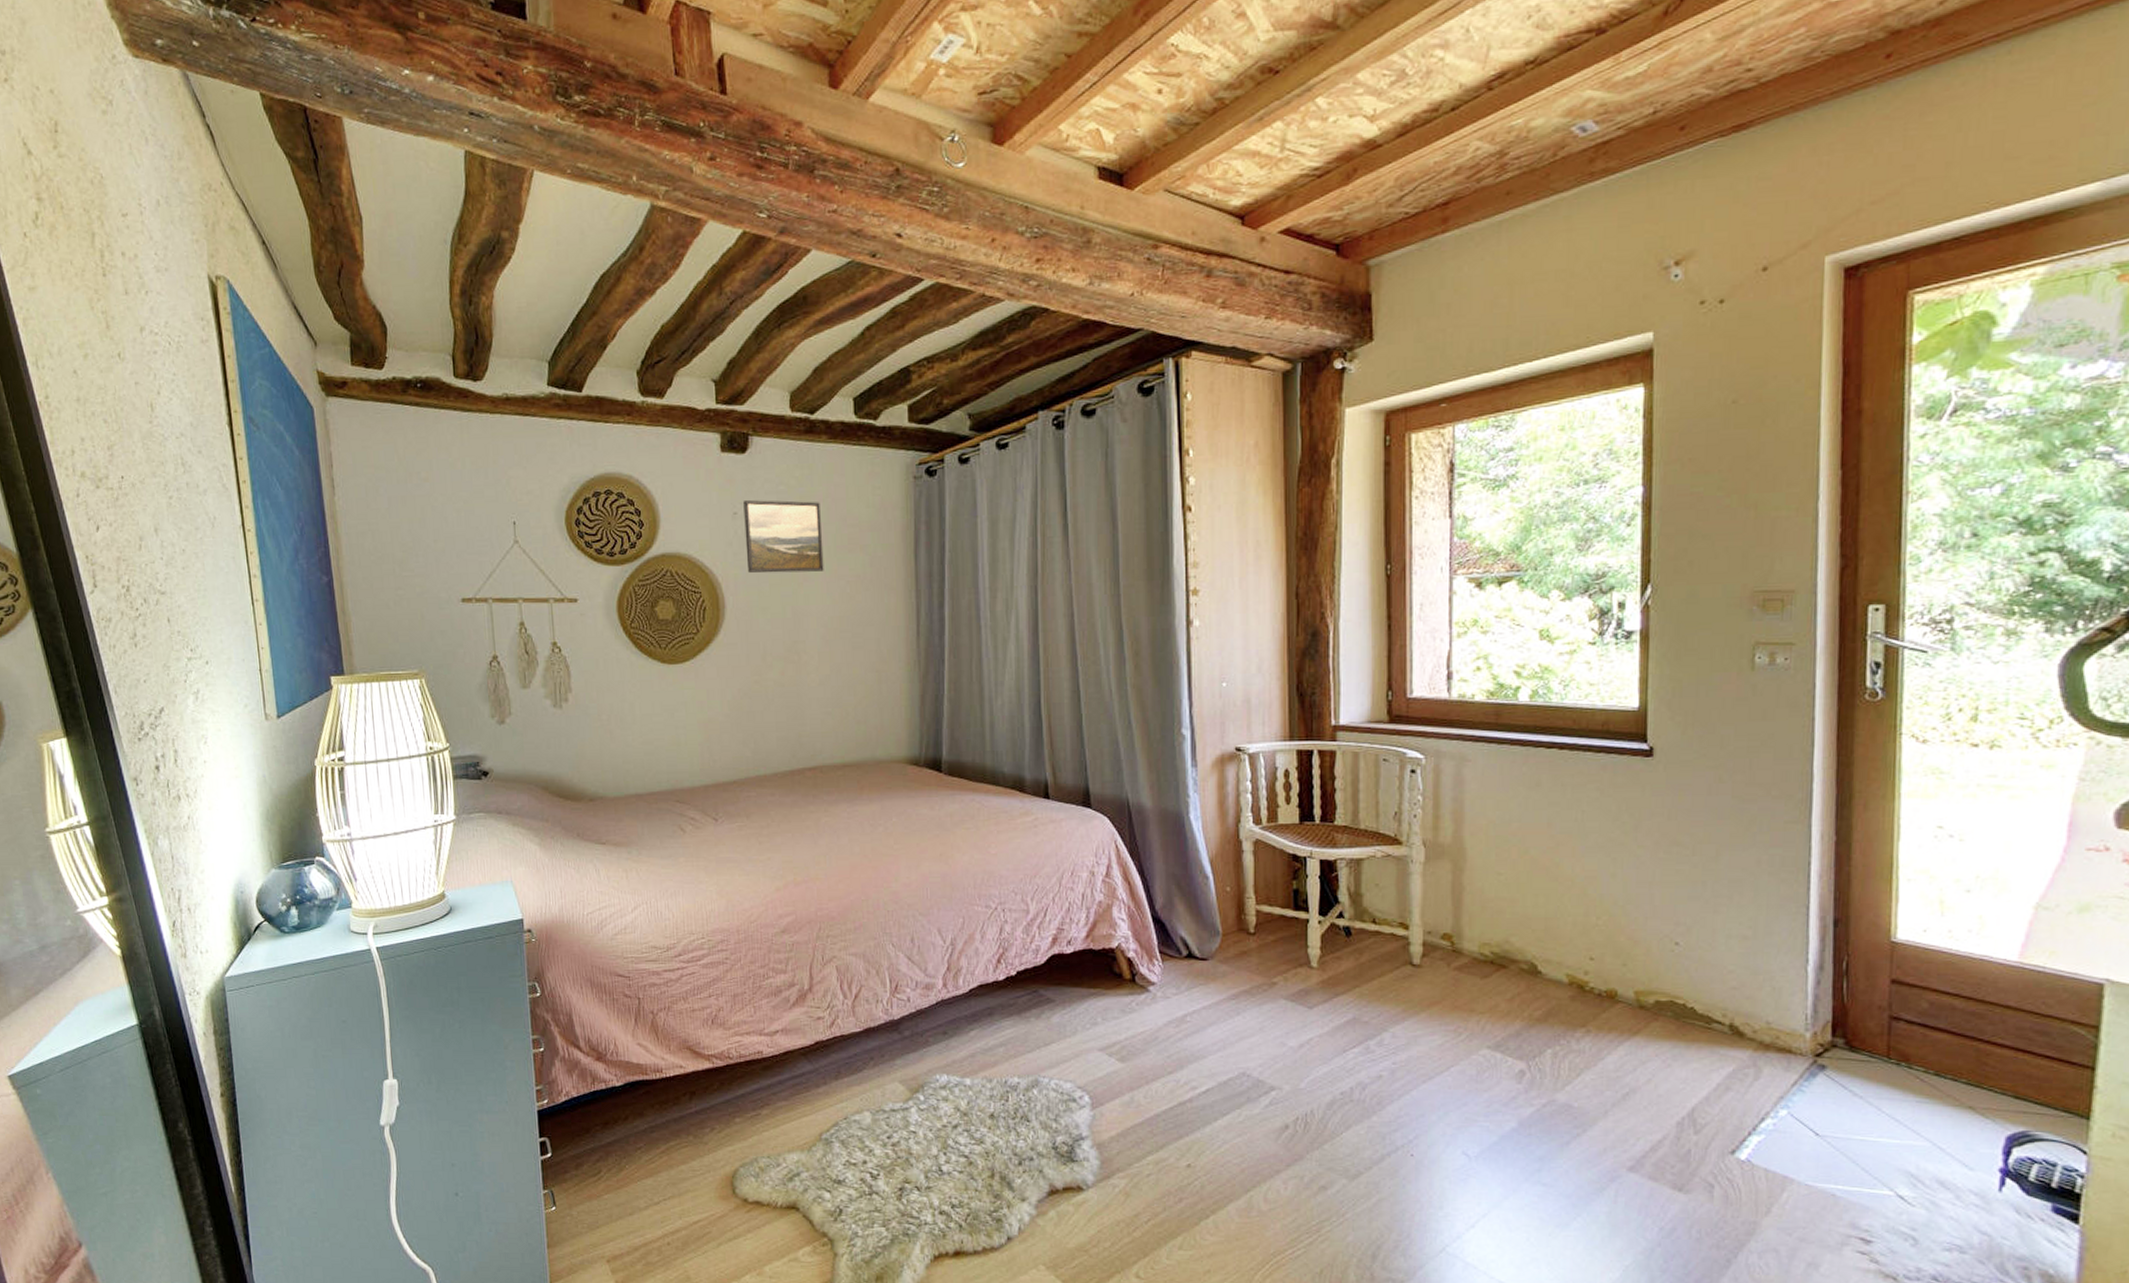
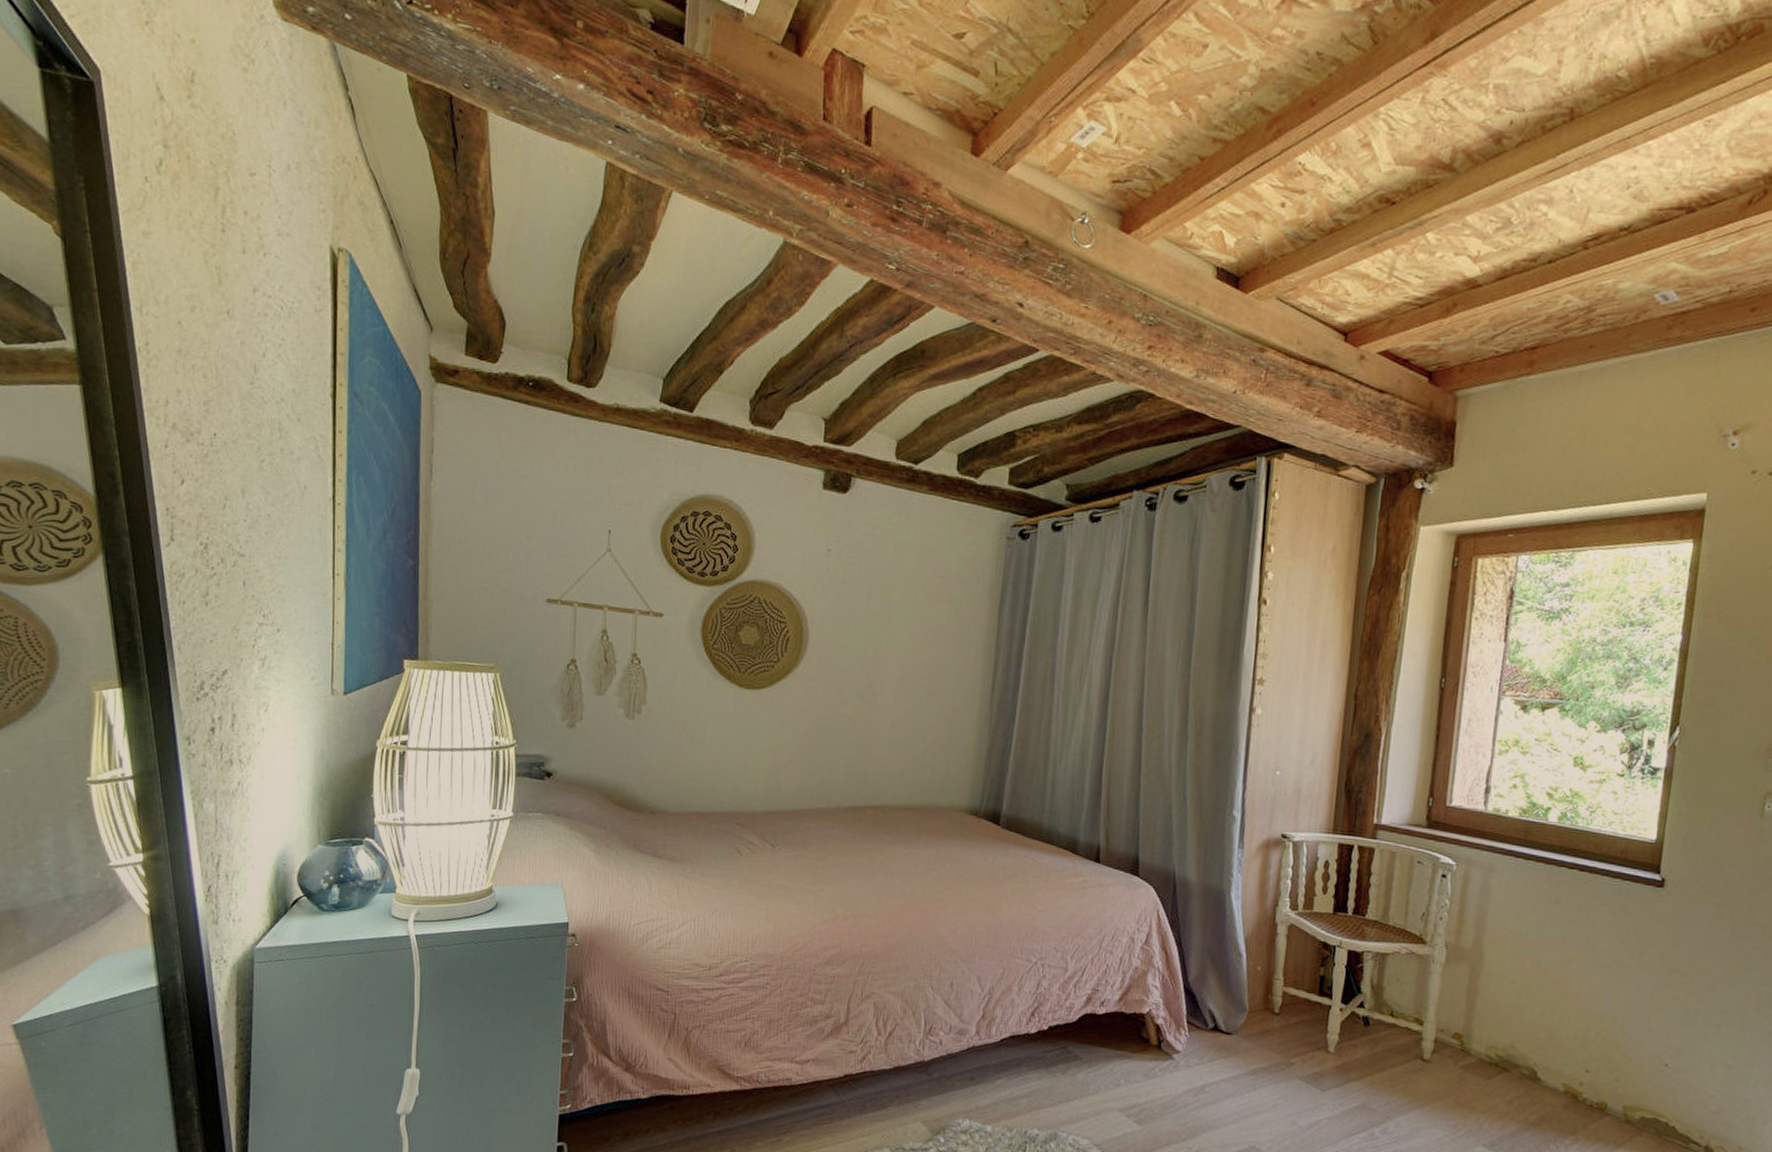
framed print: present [743,500,824,574] -> none [835,539,913,617]

